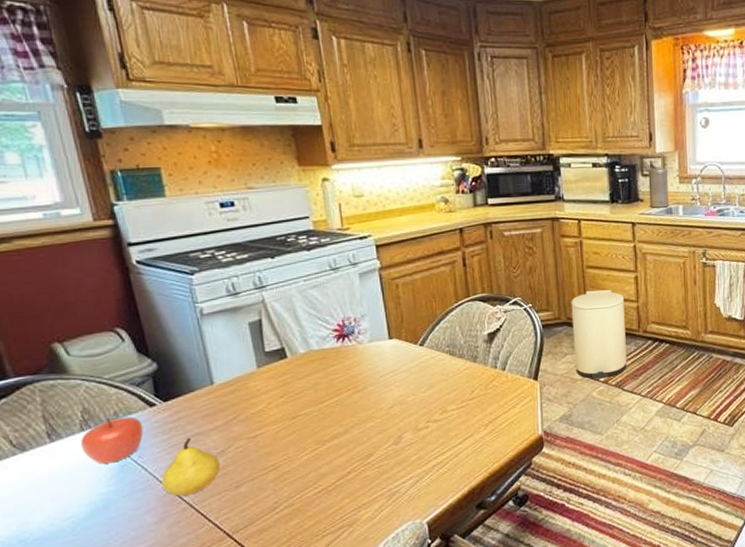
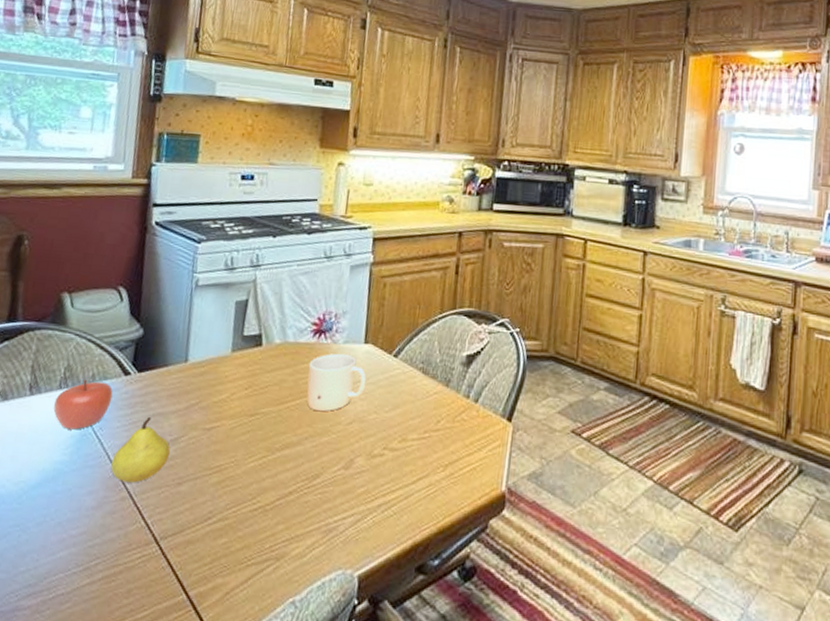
mug: none [338,350,399,404] -> present [306,353,367,412]
pedal bin: present [571,289,627,379] -> none [556,323,623,435]
canister: present [648,167,670,208] -> none [666,192,692,239]

